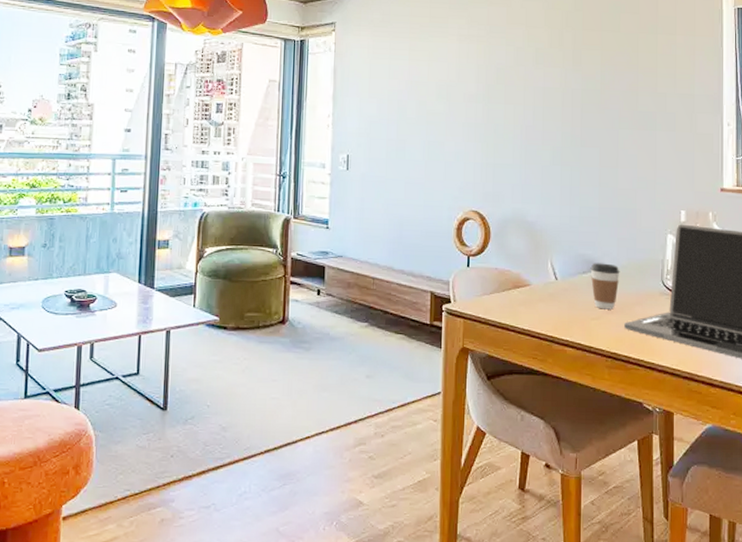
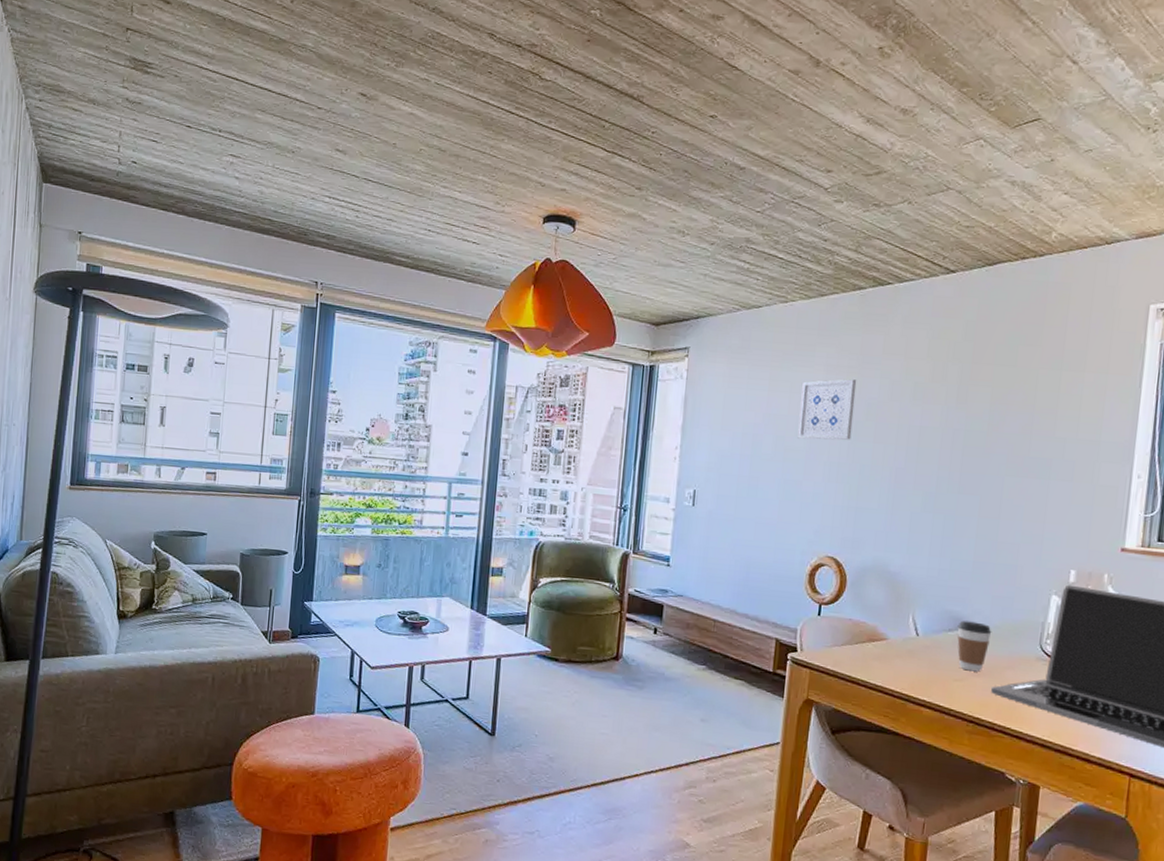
wall art: none [438,47,486,103] -> present [797,379,857,440]

